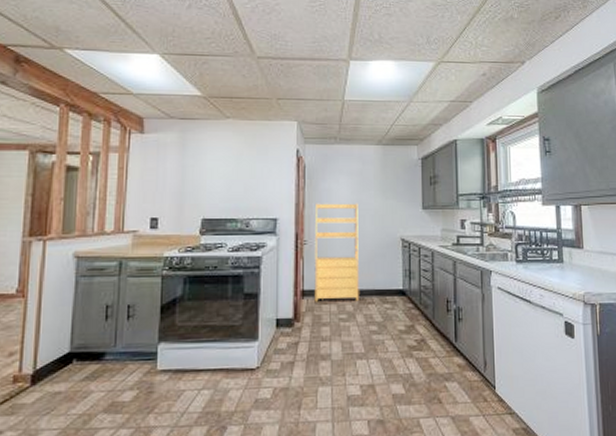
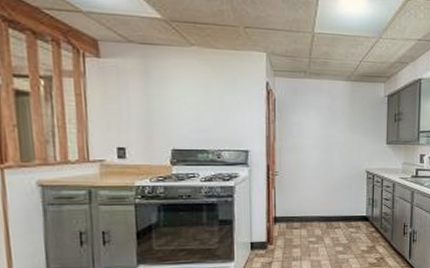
shelving unit: present [314,203,359,302] -> none [285,136,327,227]

